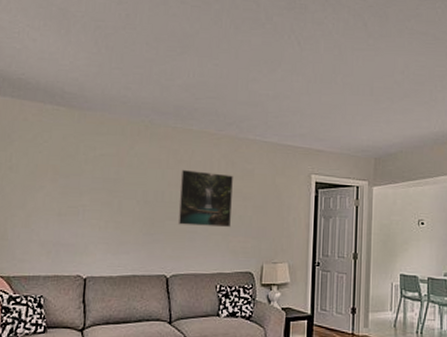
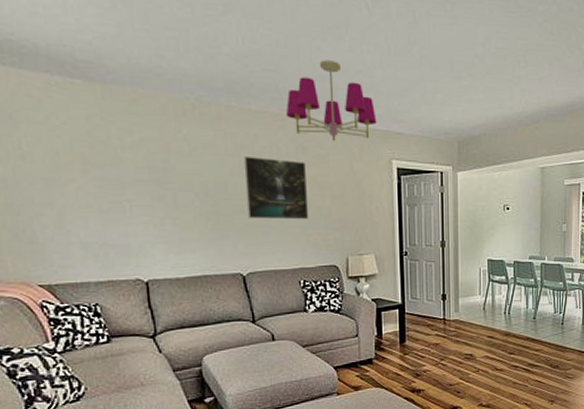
chandelier: none [221,88,300,158] -> present [285,60,377,142]

